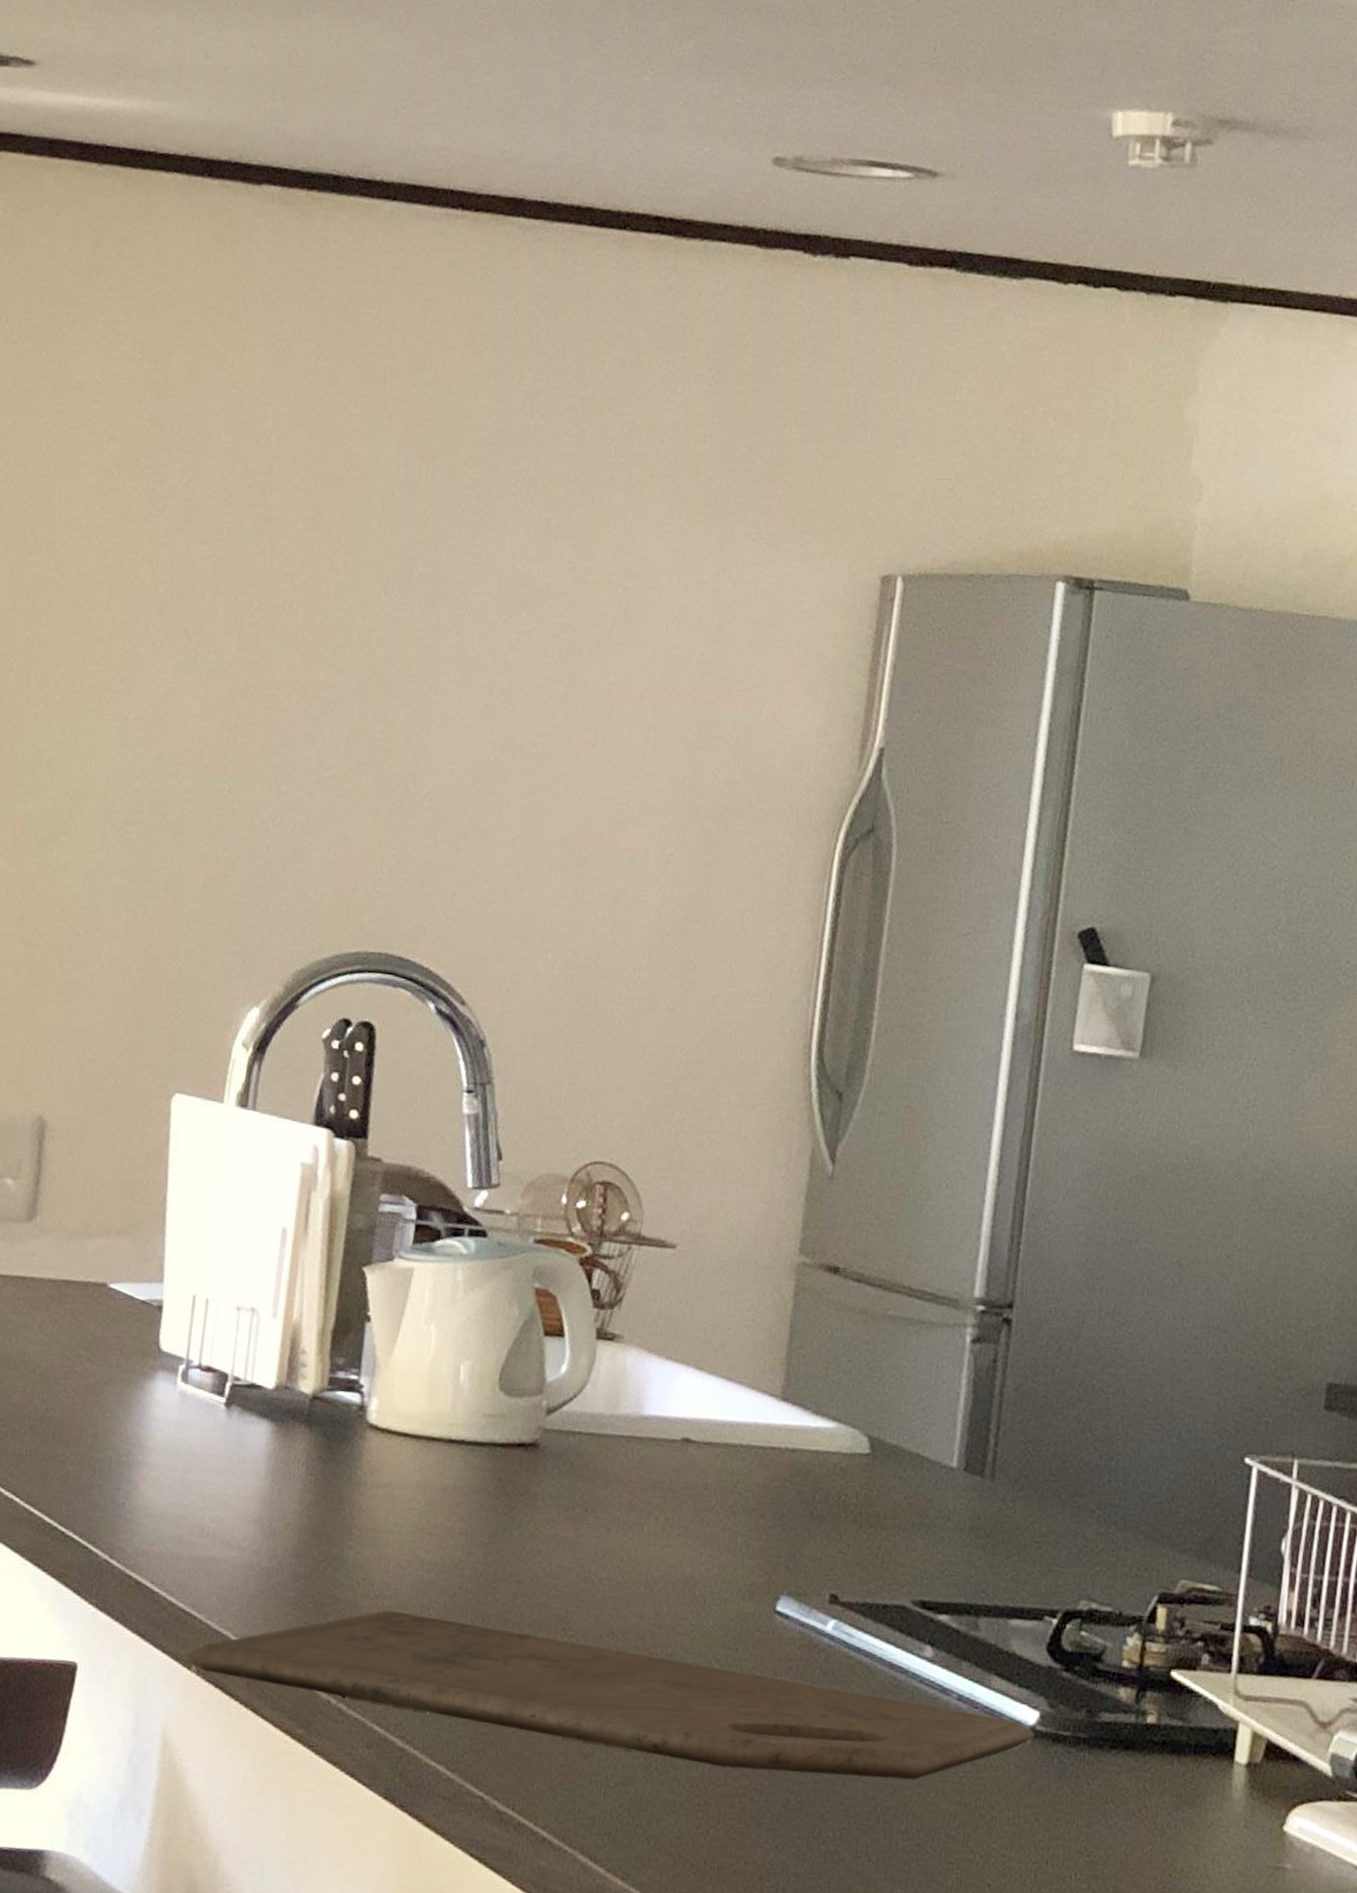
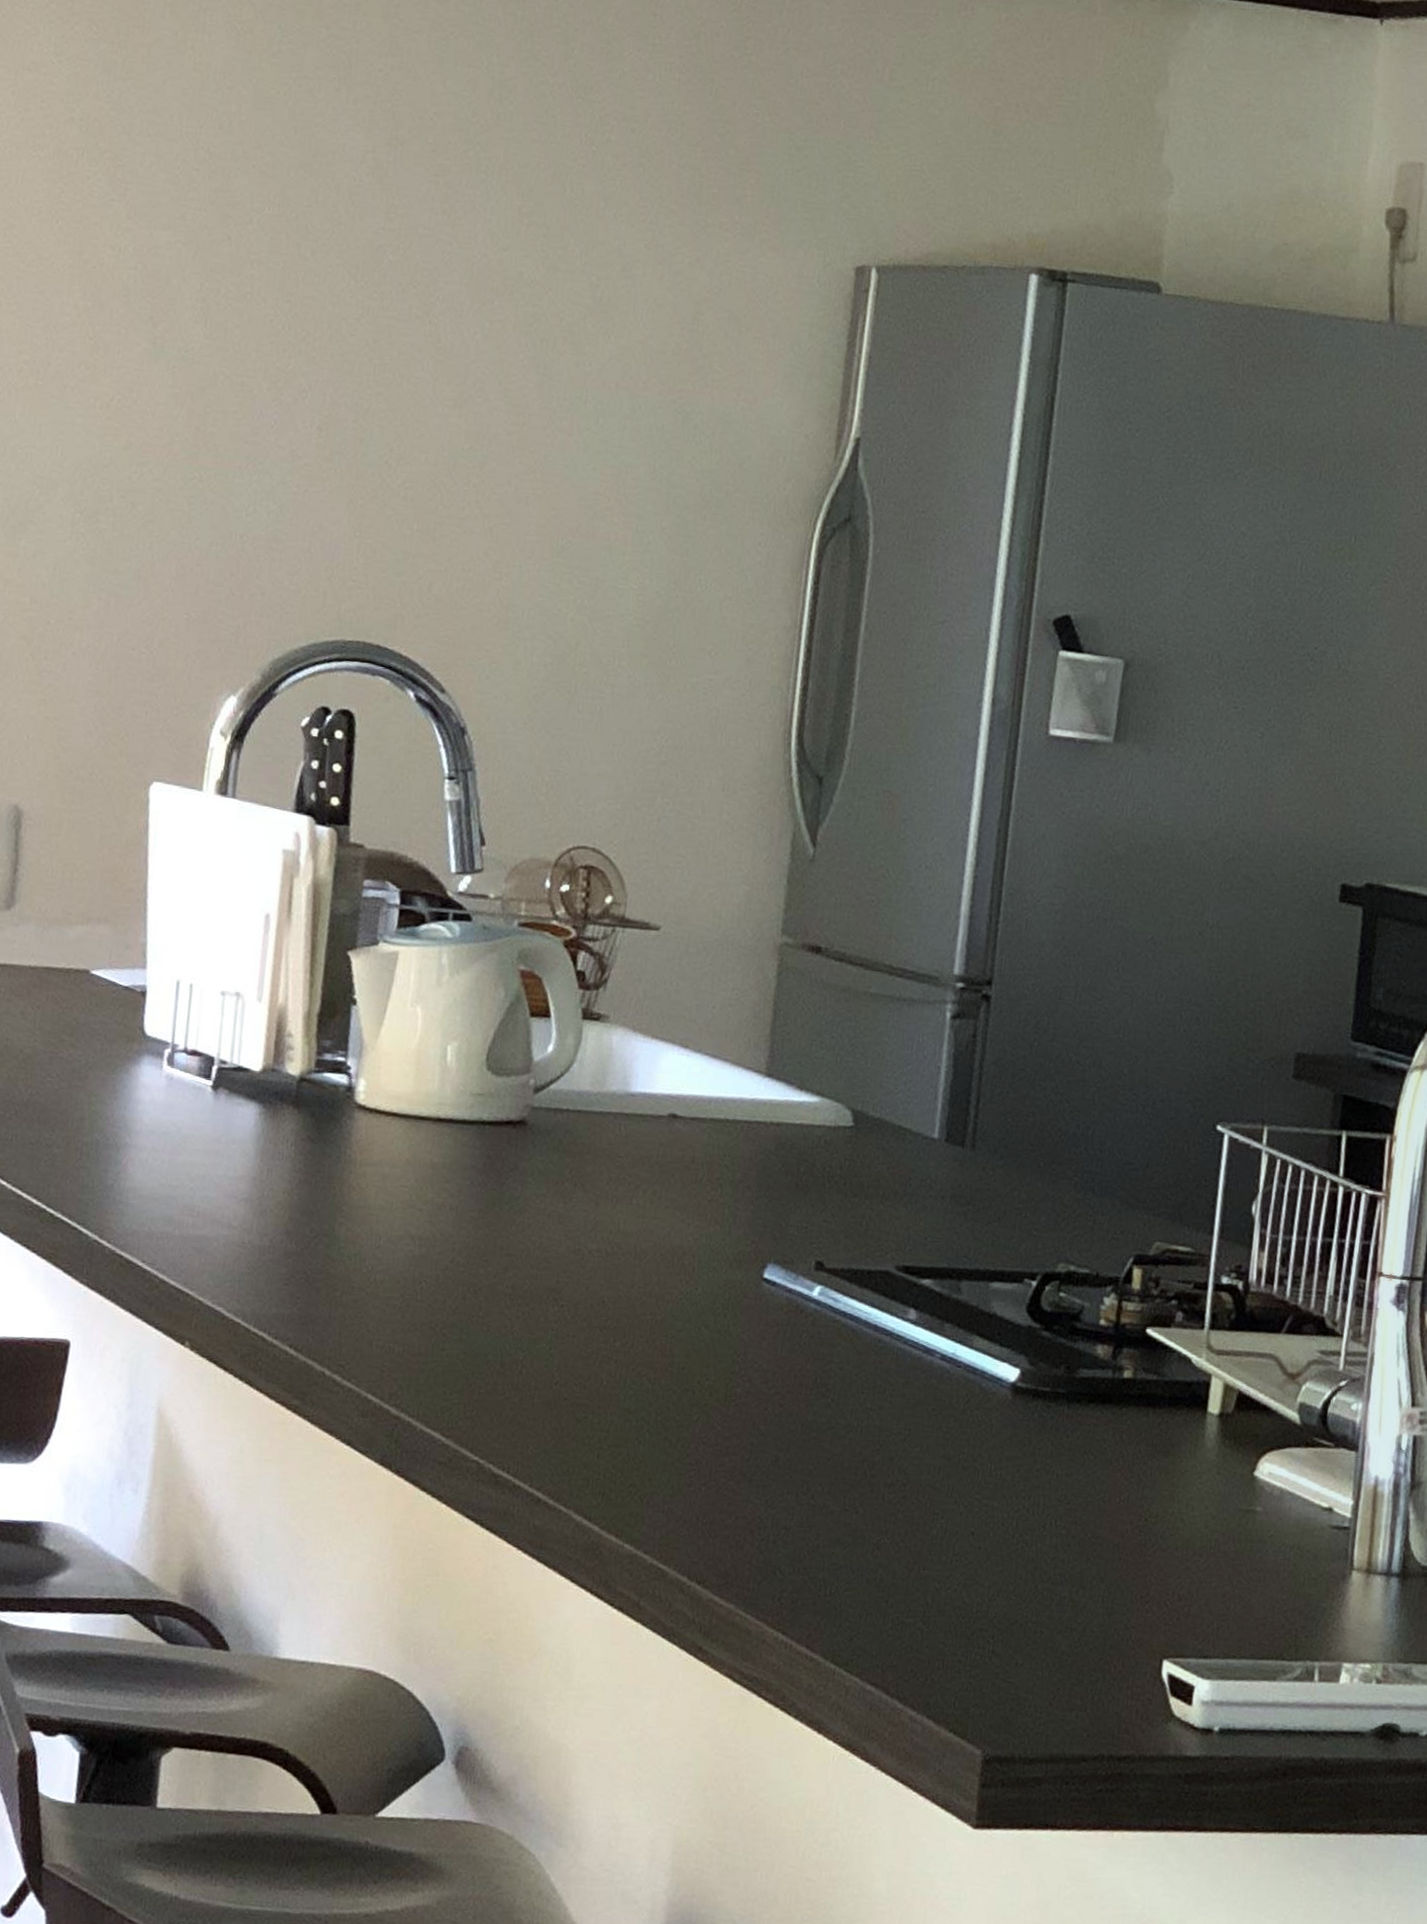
cutting board: present [183,1610,1035,1780] -> none [177,1284,1016,1436]

